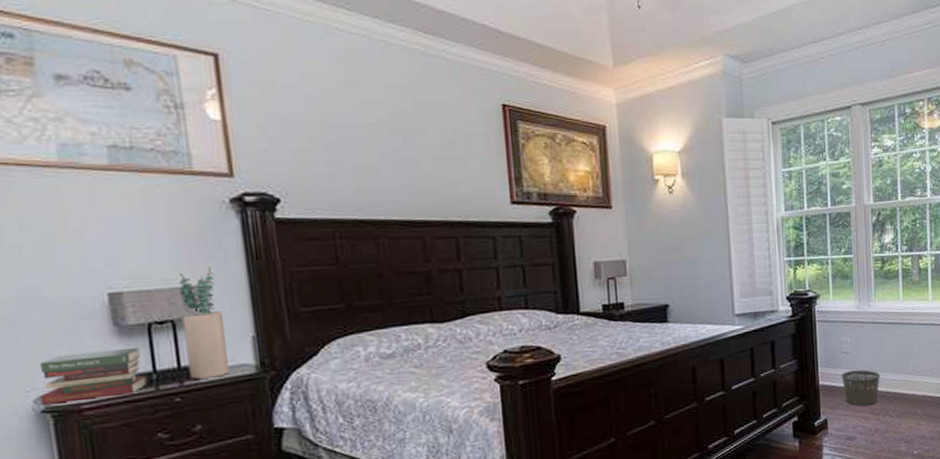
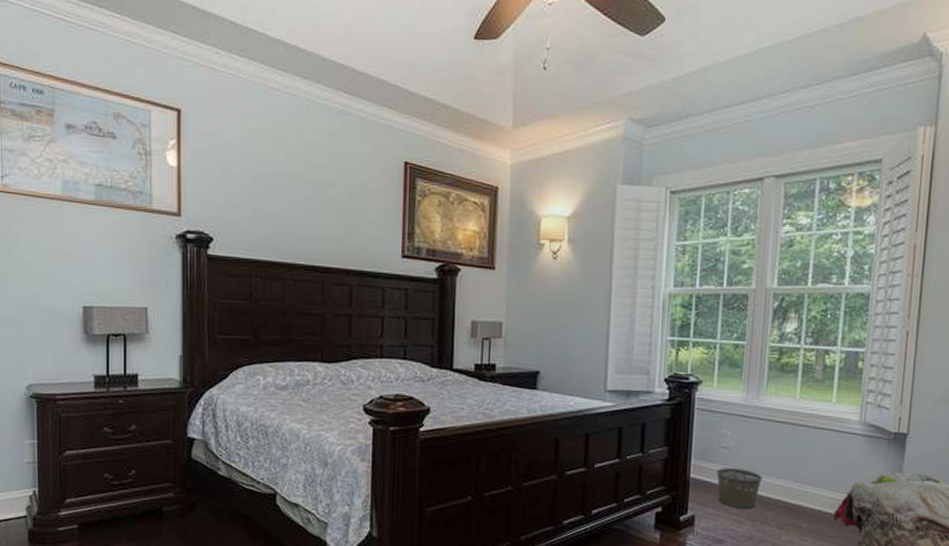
books: present [39,348,148,405] -> none [30,352,102,393]
vase: present [179,267,229,381] -> none [131,292,161,388]

